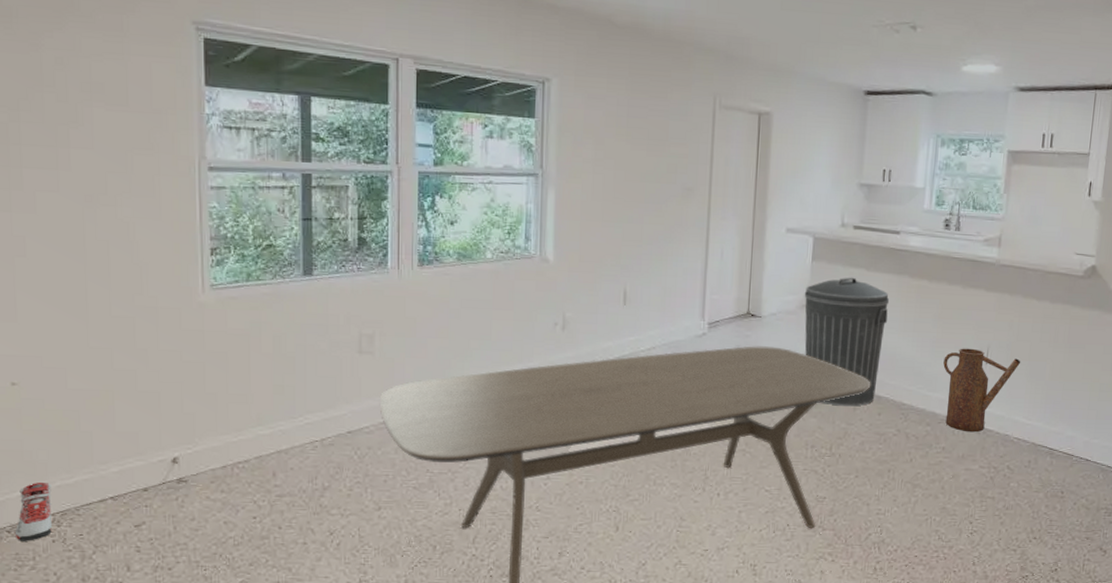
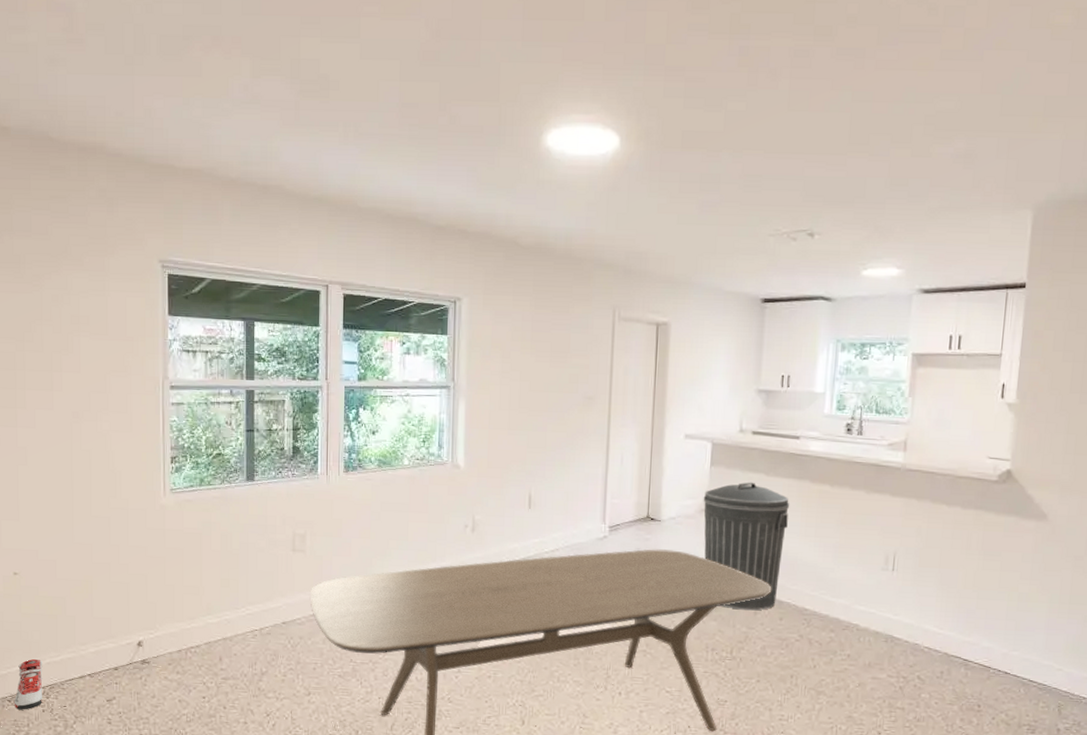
watering can: present [943,348,1021,433] -> none [847,554,931,640]

